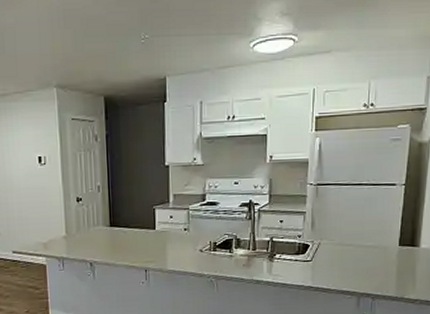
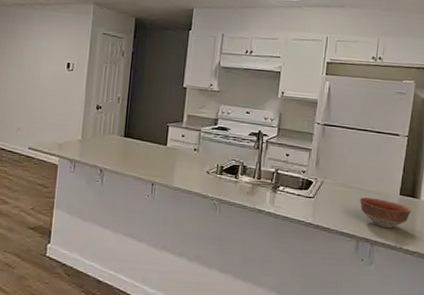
bowl: none [358,252,412,281] -> present [359,197,412,229]

